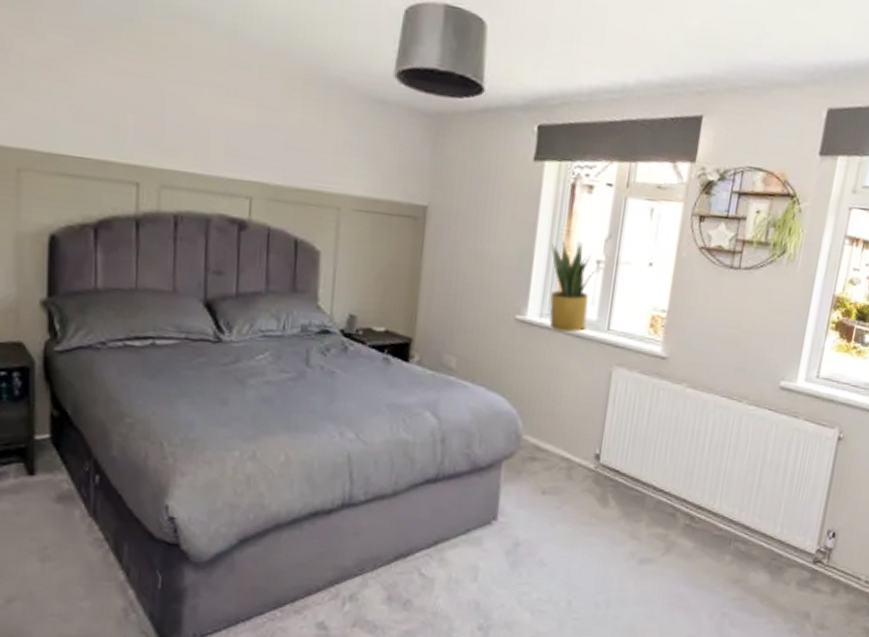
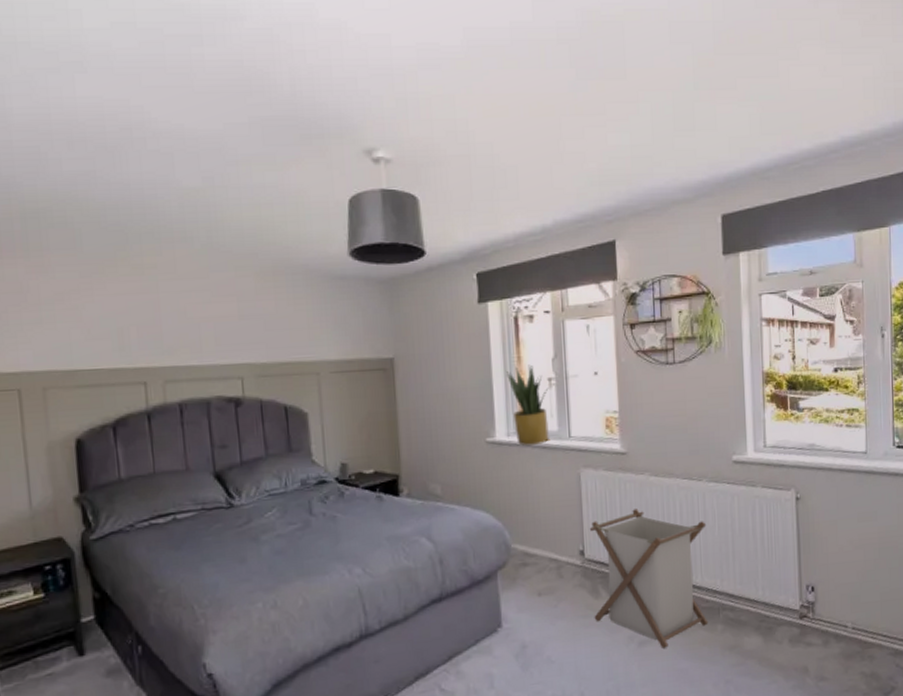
laundry basket: none [597,420,737,570] -> present [589,509,709,648]

